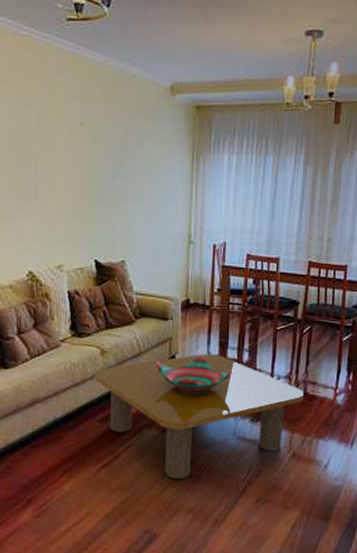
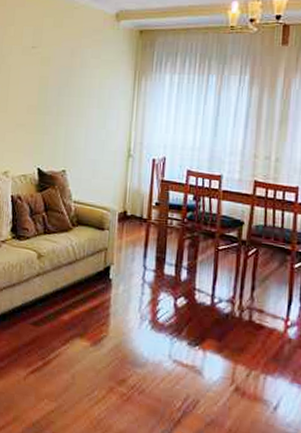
coffee table: present [94,354,305,479] -> none [29,267,250,397]
decorative bowl: present [155,355,233,393] -> none [90,268,170,308]

